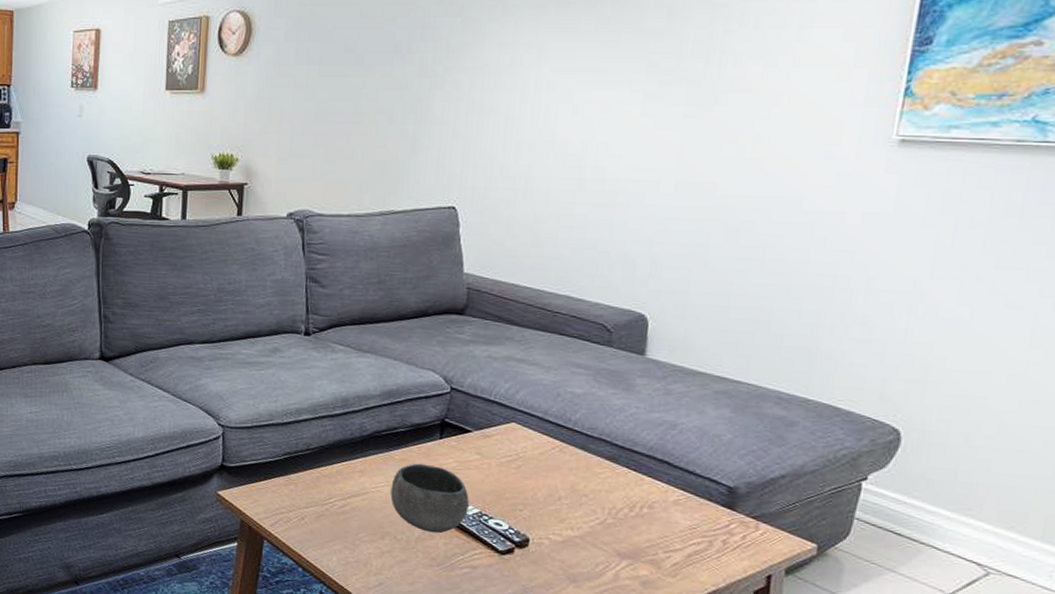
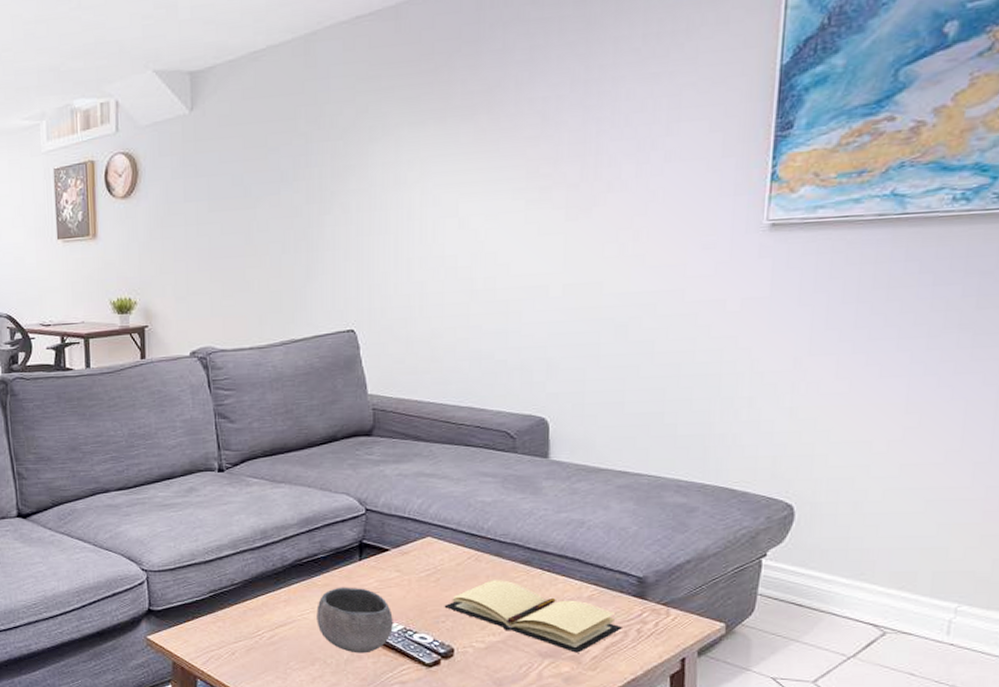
book: none [523,473,707,557] -> present [444,580,622,653]

